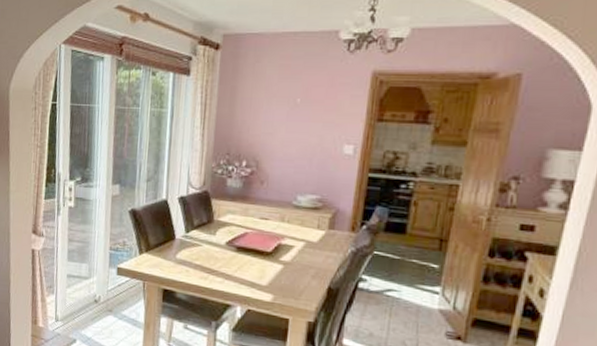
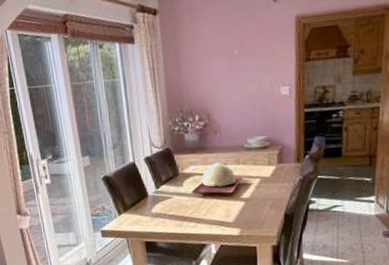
bowl: none [238,215,277,244] -> present [201,162,236,187]

